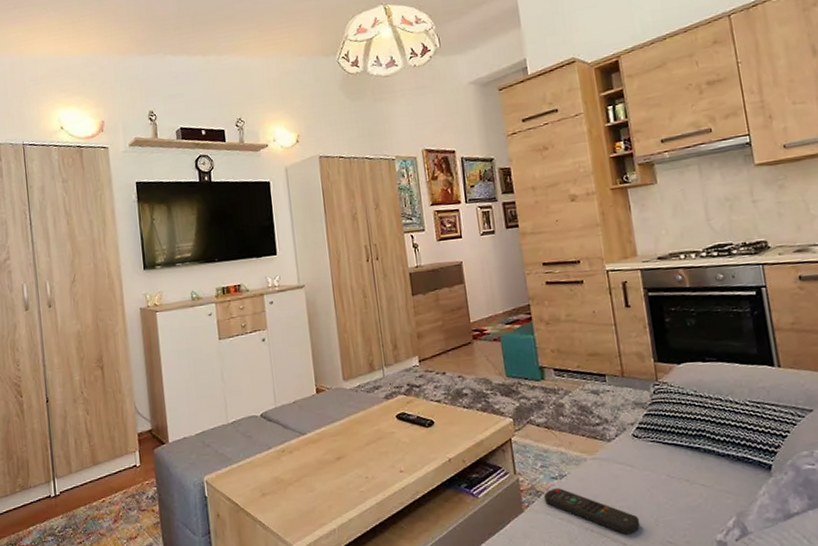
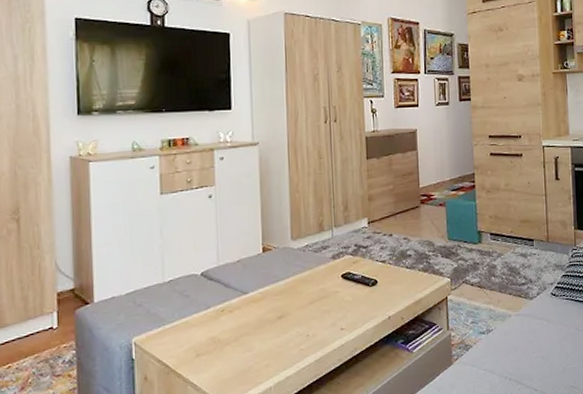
remote control: present [544,488,640,535] -> none [471,342,551,382]

